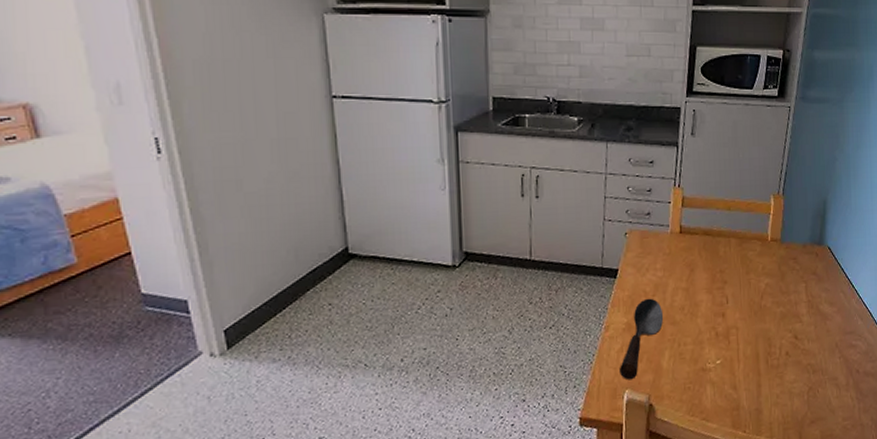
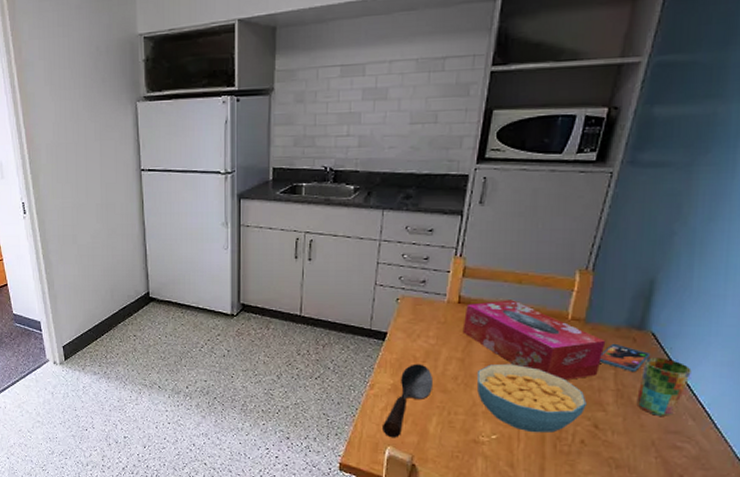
tissue box: none [685,226,797,298] -> present [462,300,606,381]
cereal bowl: none [700,287,788,352] -> present [476,363,587,433]
smartphone: none [794,259,829,284] -> present [600,343,651,373]
cup: none [822,268,857,320] -> present [636,357,692,416]

